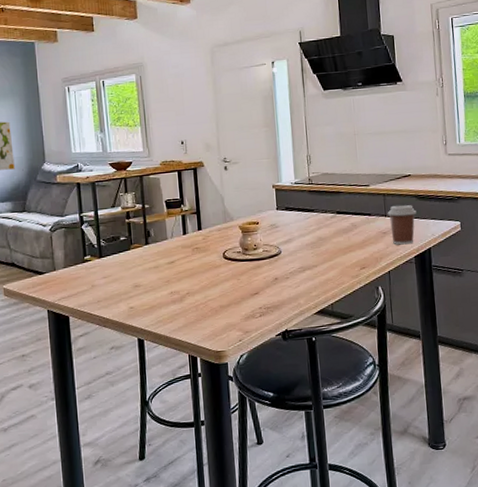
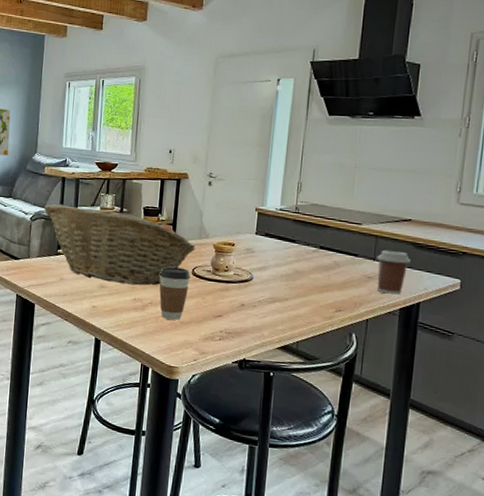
fruit basket: none [61,209,222,281] -> present [43,204,196,286]
coffee cup: none [192,253,223,306] -> present [159,267,190,320]

